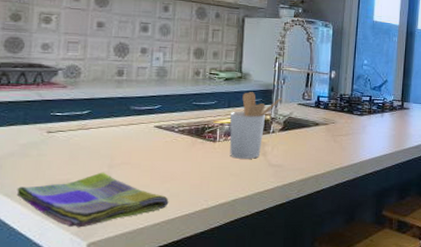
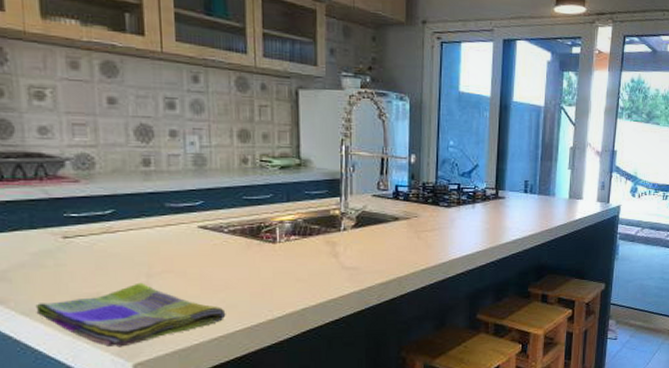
utensil holder: present [229,92,282,159] -> none [290,182,352,262]

